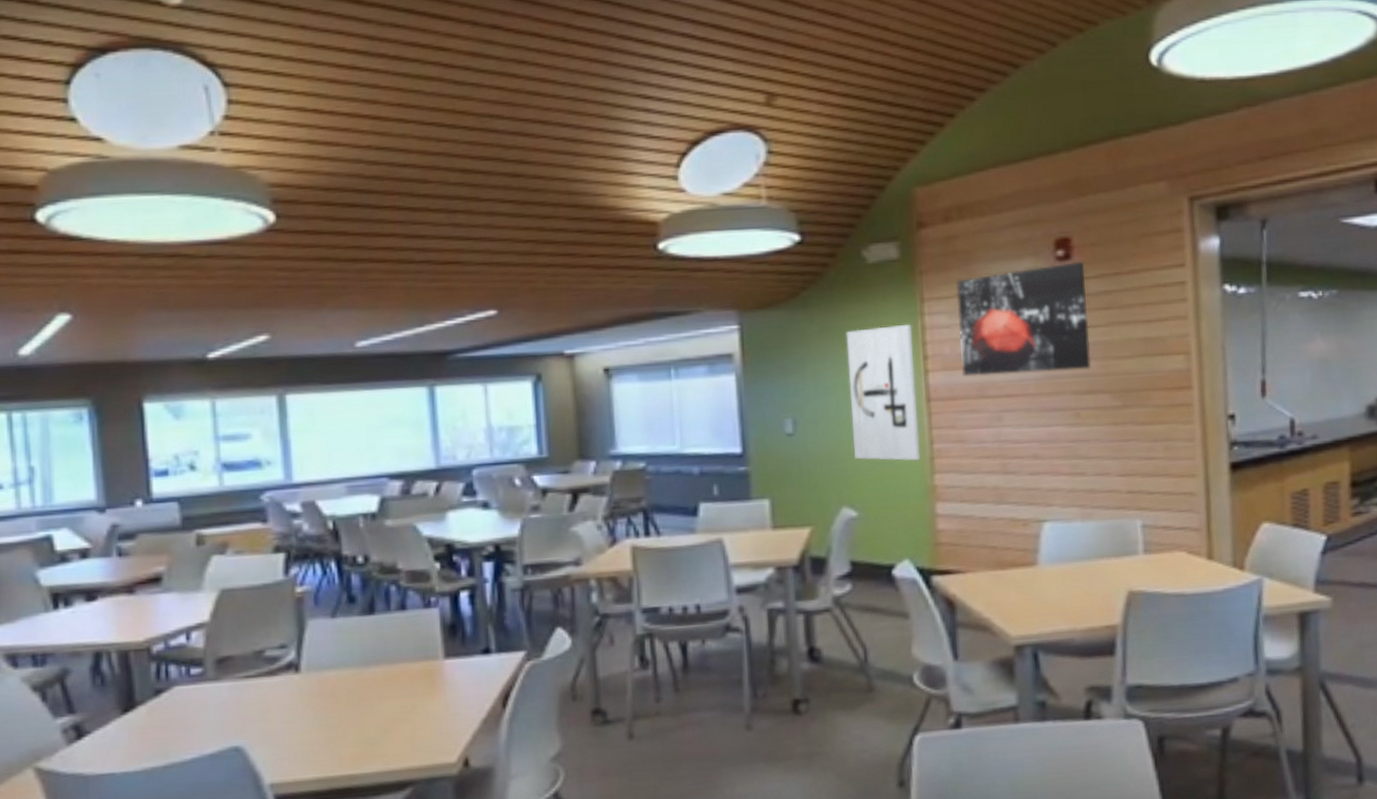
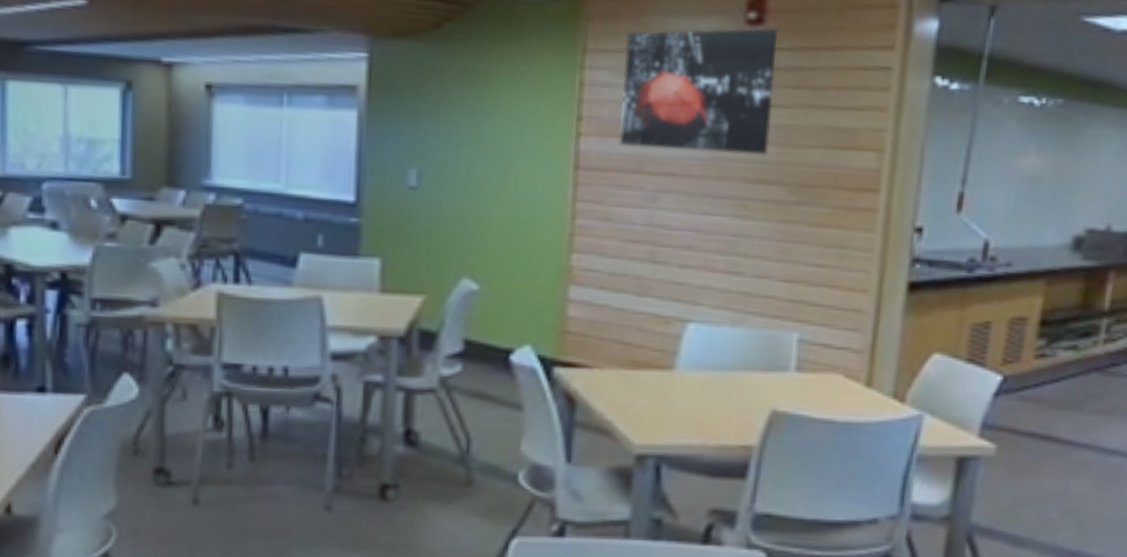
wall art: present [846,324,921,461] -> none [483,75,569,236]

